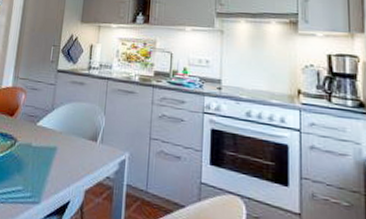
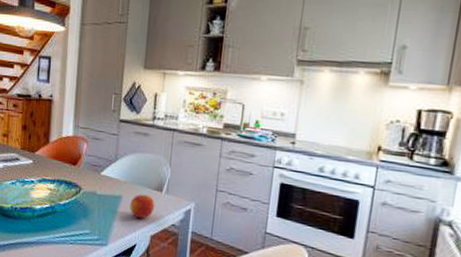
apple: none [64,144,90,172] -> present [130,194,155,219]

